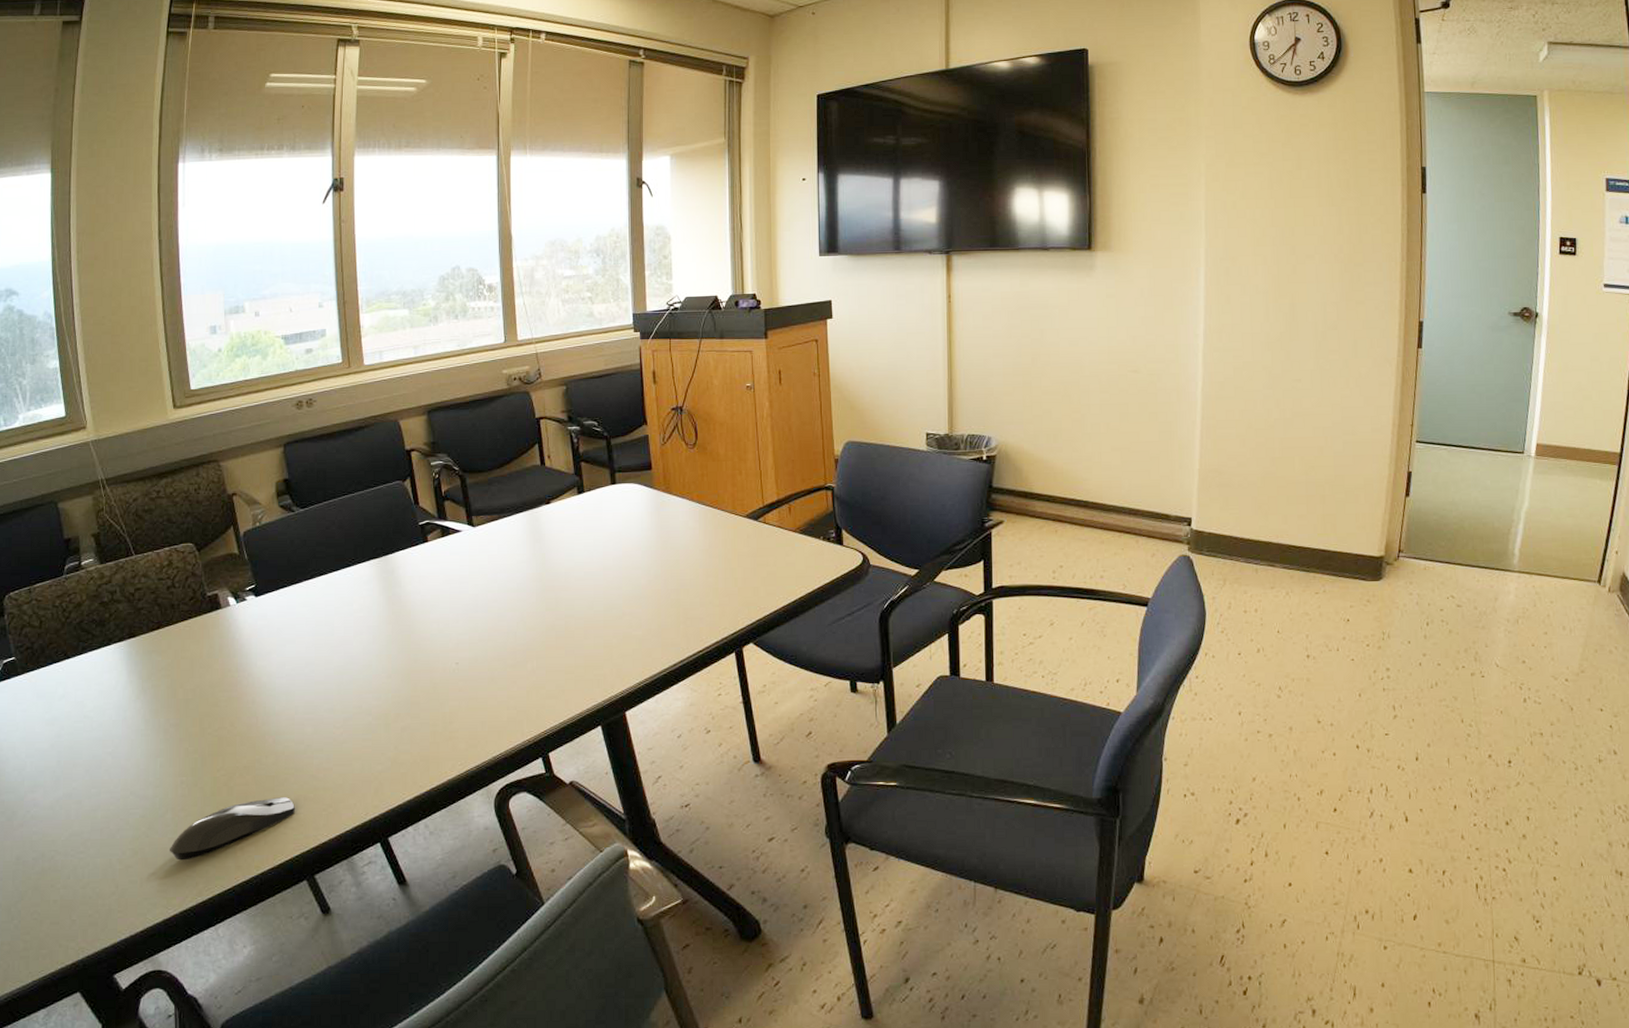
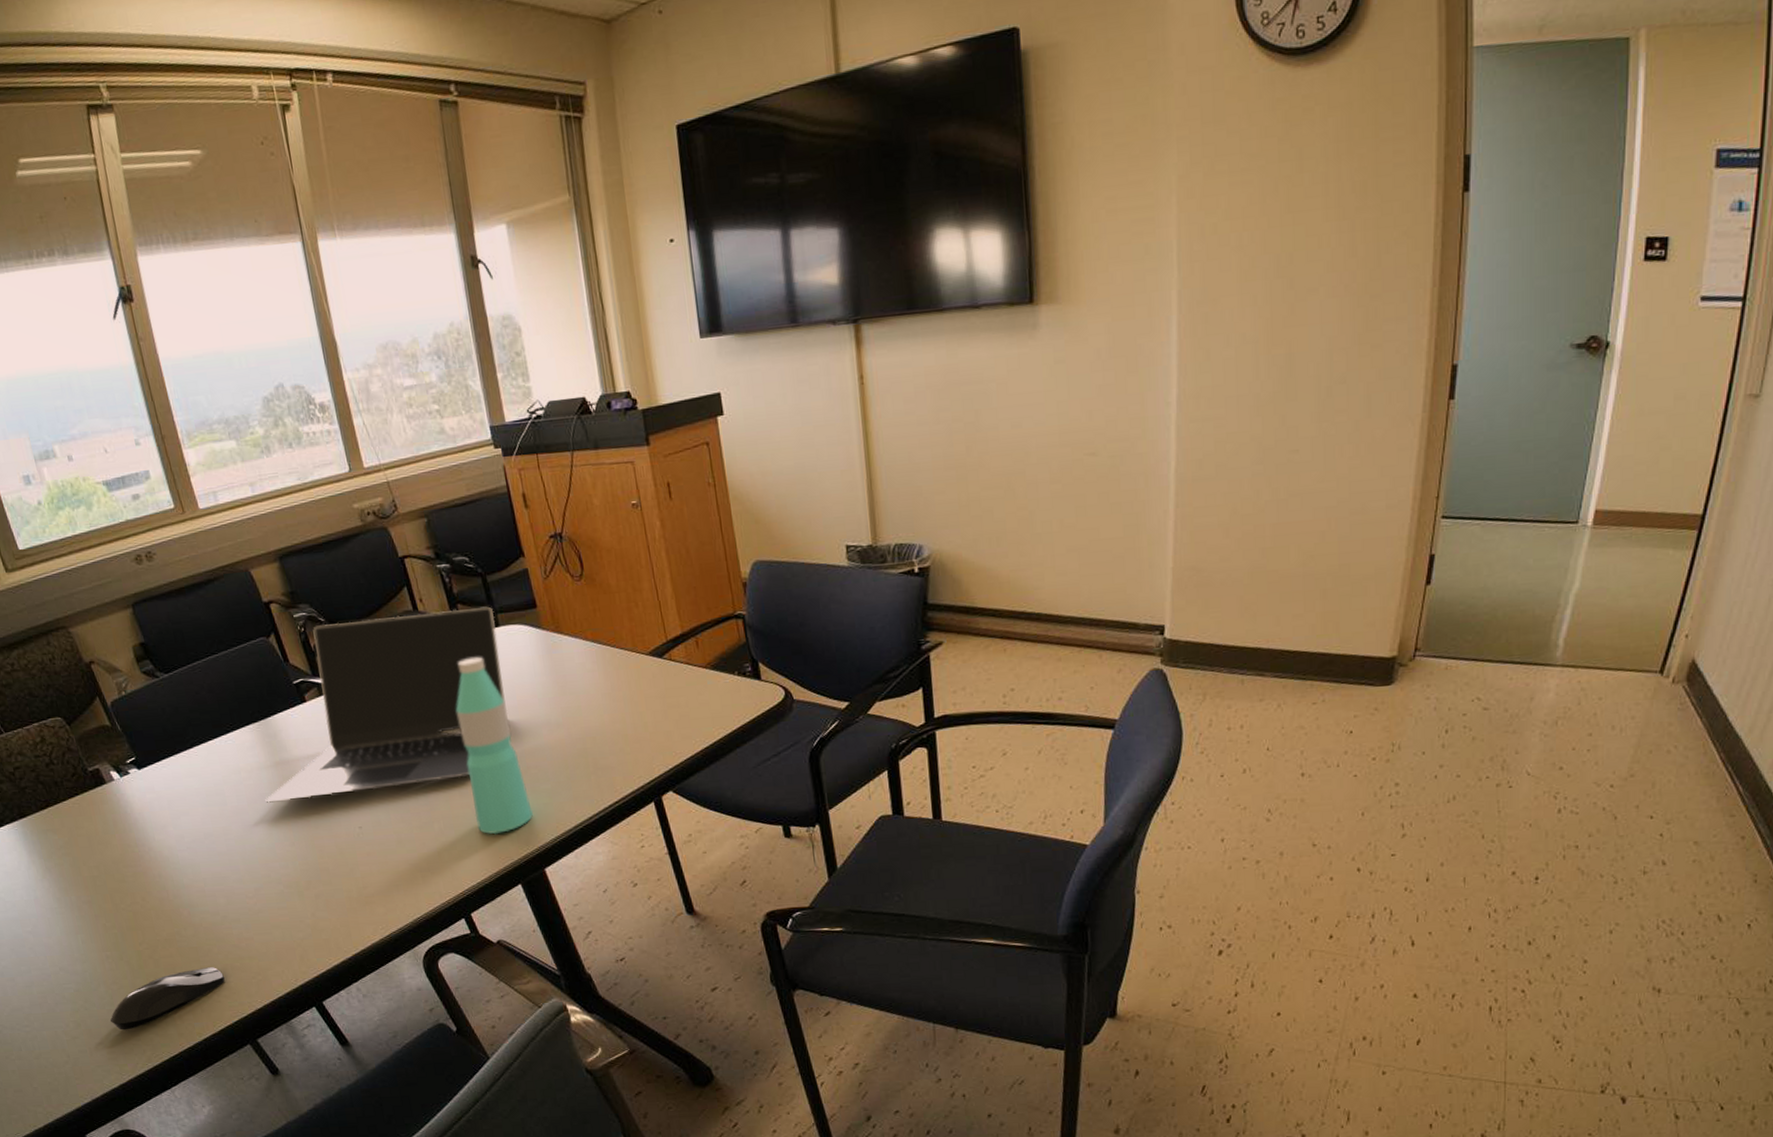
laptop: none [371,466,613,635] -> present [265,606,508,803]
water bottle: none [566,510,621,677] -> present [456,657,533,835]

